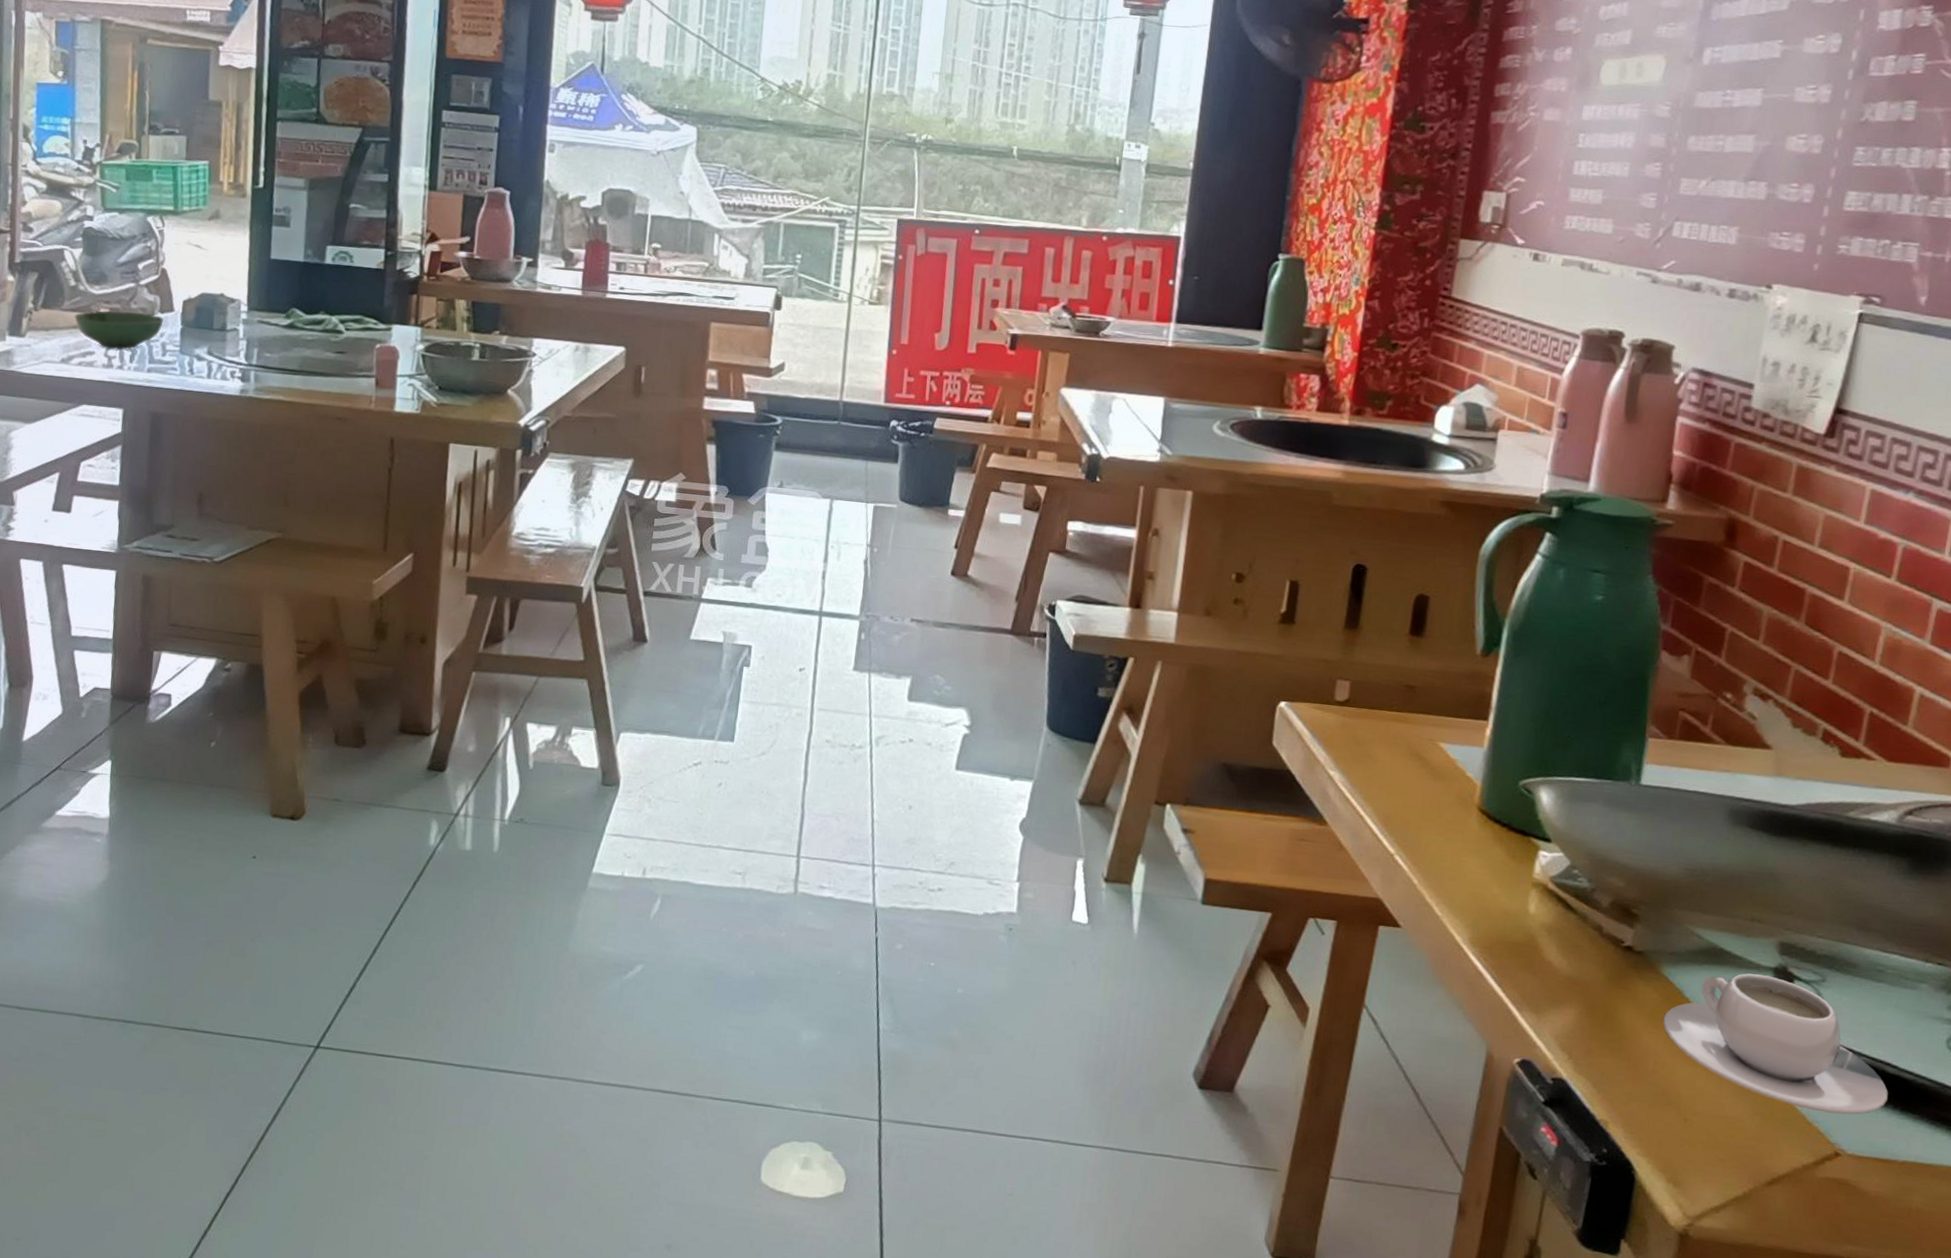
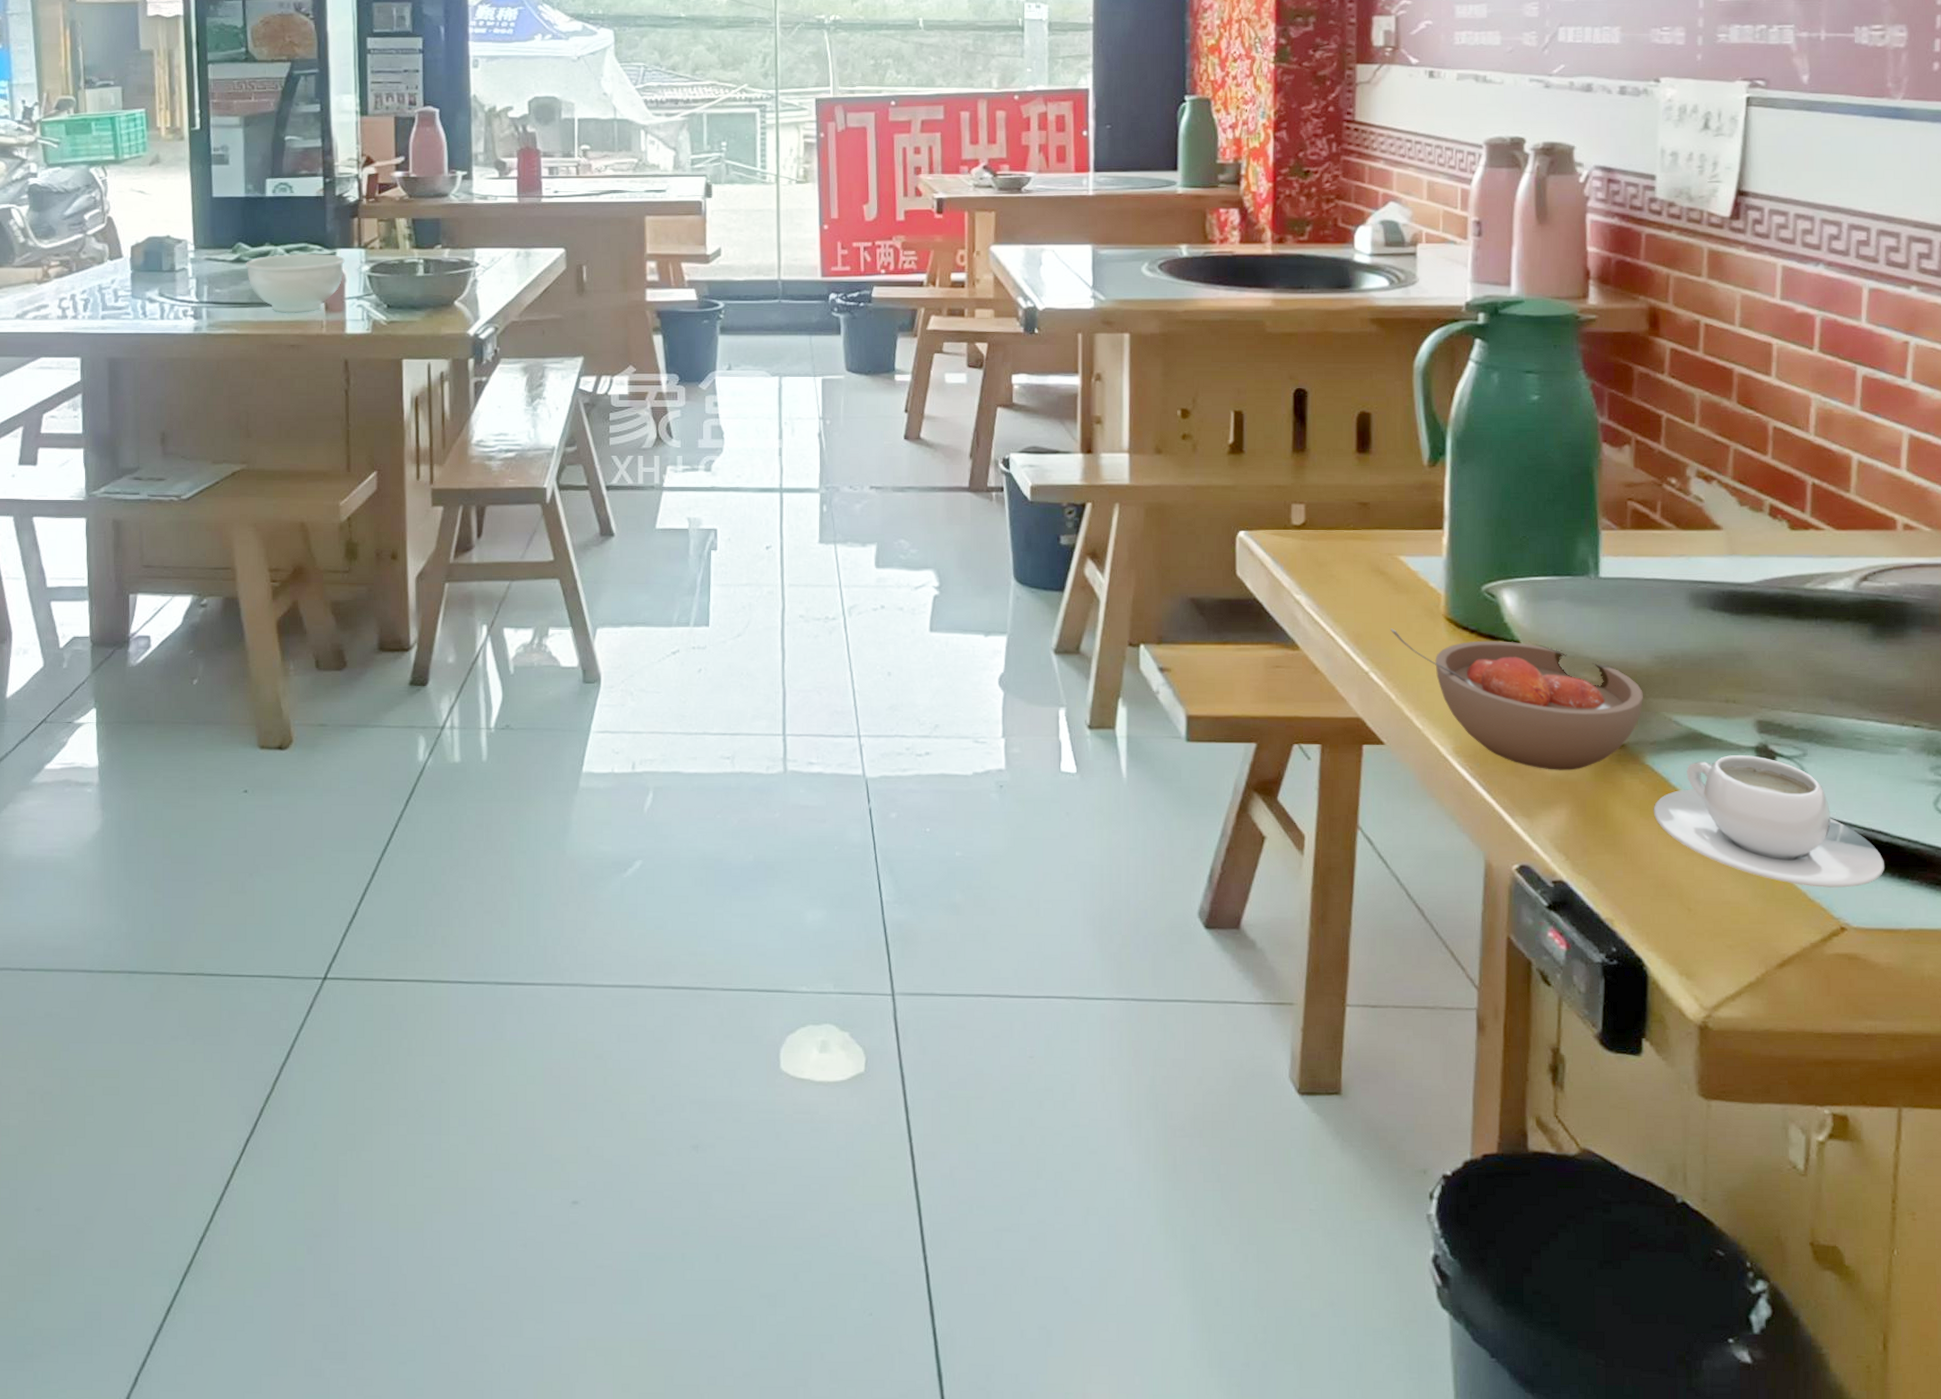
bowl: present [75,310,164,349] -> none [26,262,113,300]
soup bowl: none [297,324,400,386] -> present [245,253,345,314]
soup bowl: none [1421,813,1669,972] -> present [1390,628,1643,770]

